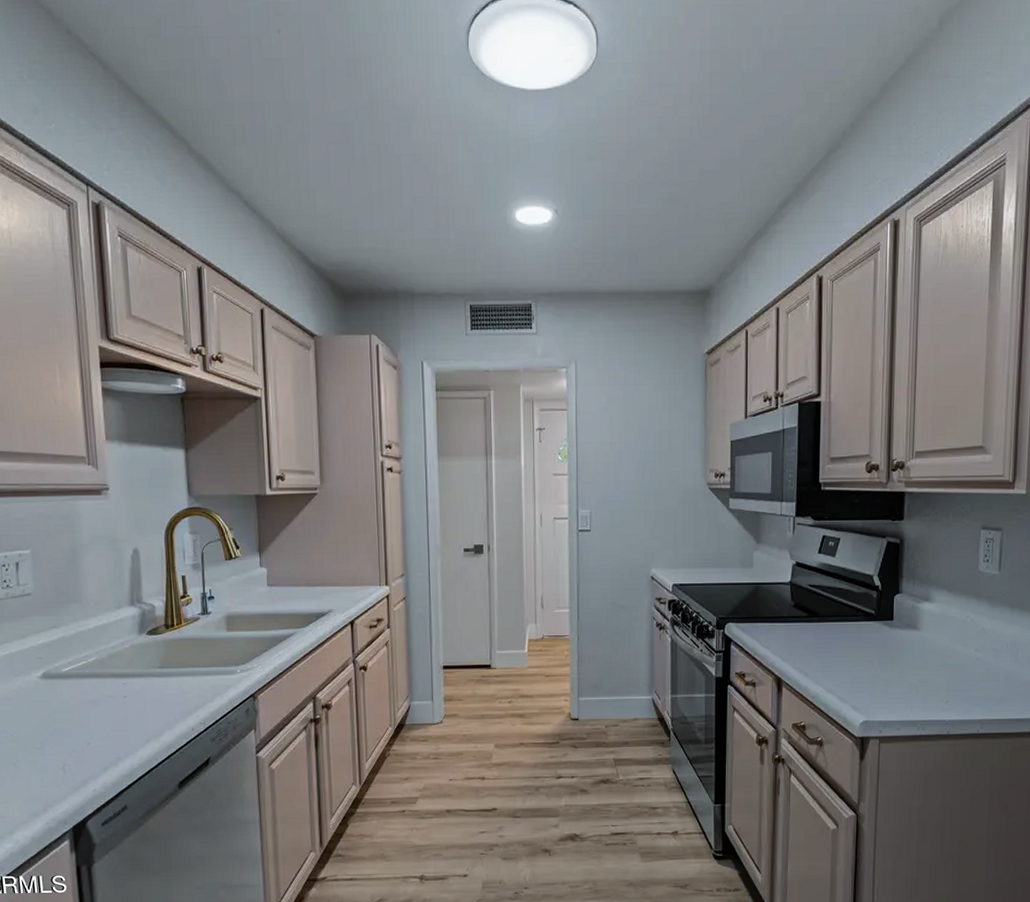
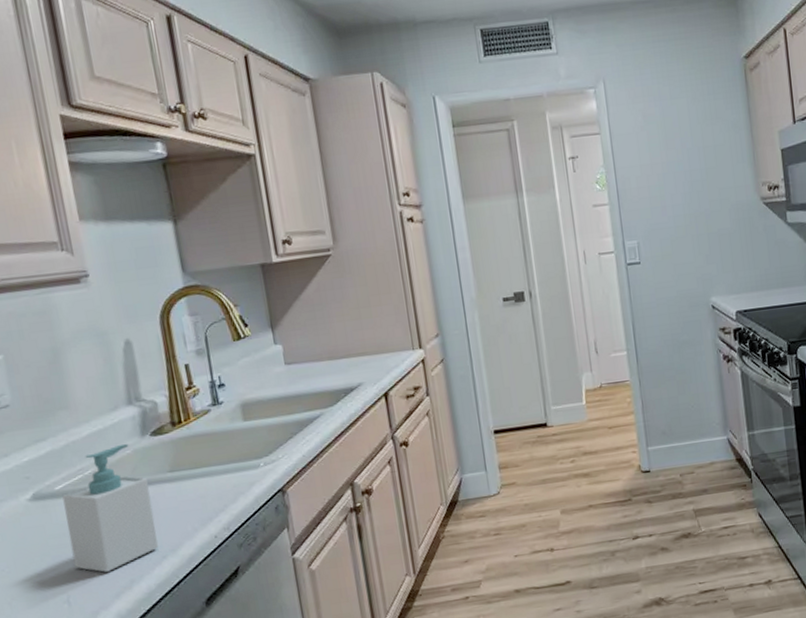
soap bottle: none [68,638,144,748] -> present [62,443,158,572]

